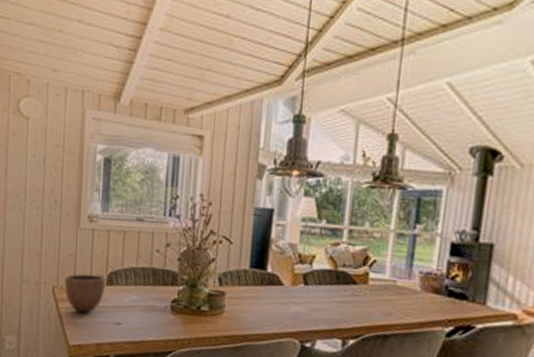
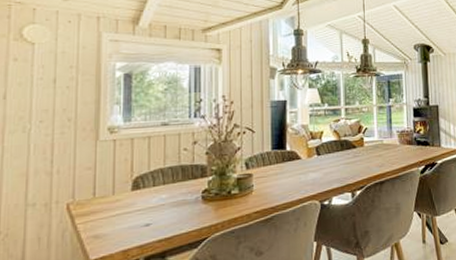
decorative bowl: present [65,274,105,314] -> none [83,182,130,224]

